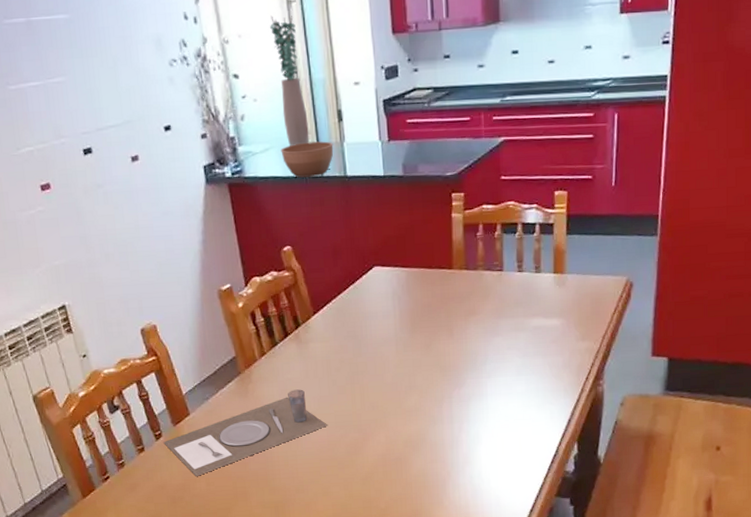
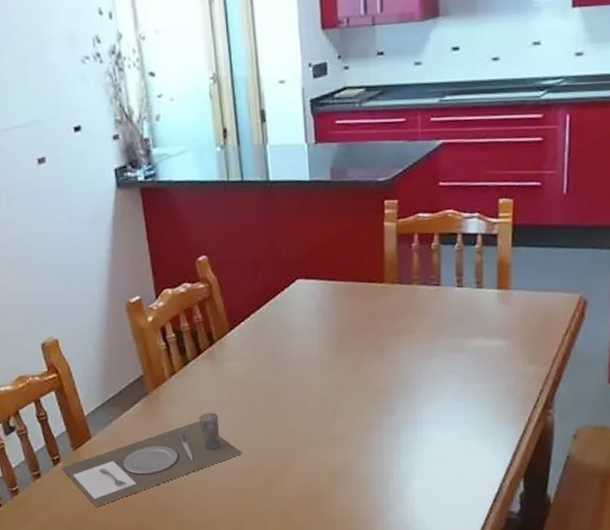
vase: present [270,16,310,147] -> none [190,10,229,149]
bowl: present [281,141,334,178] -> none [198,143,256,182]

